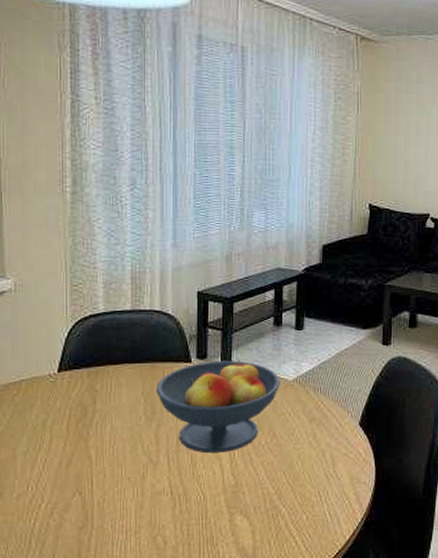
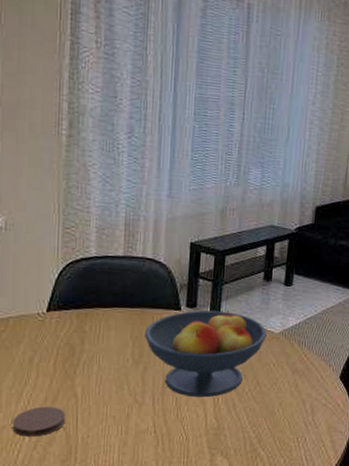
coaster: none [28,471,80,504] -> present [12,406,65,437]

